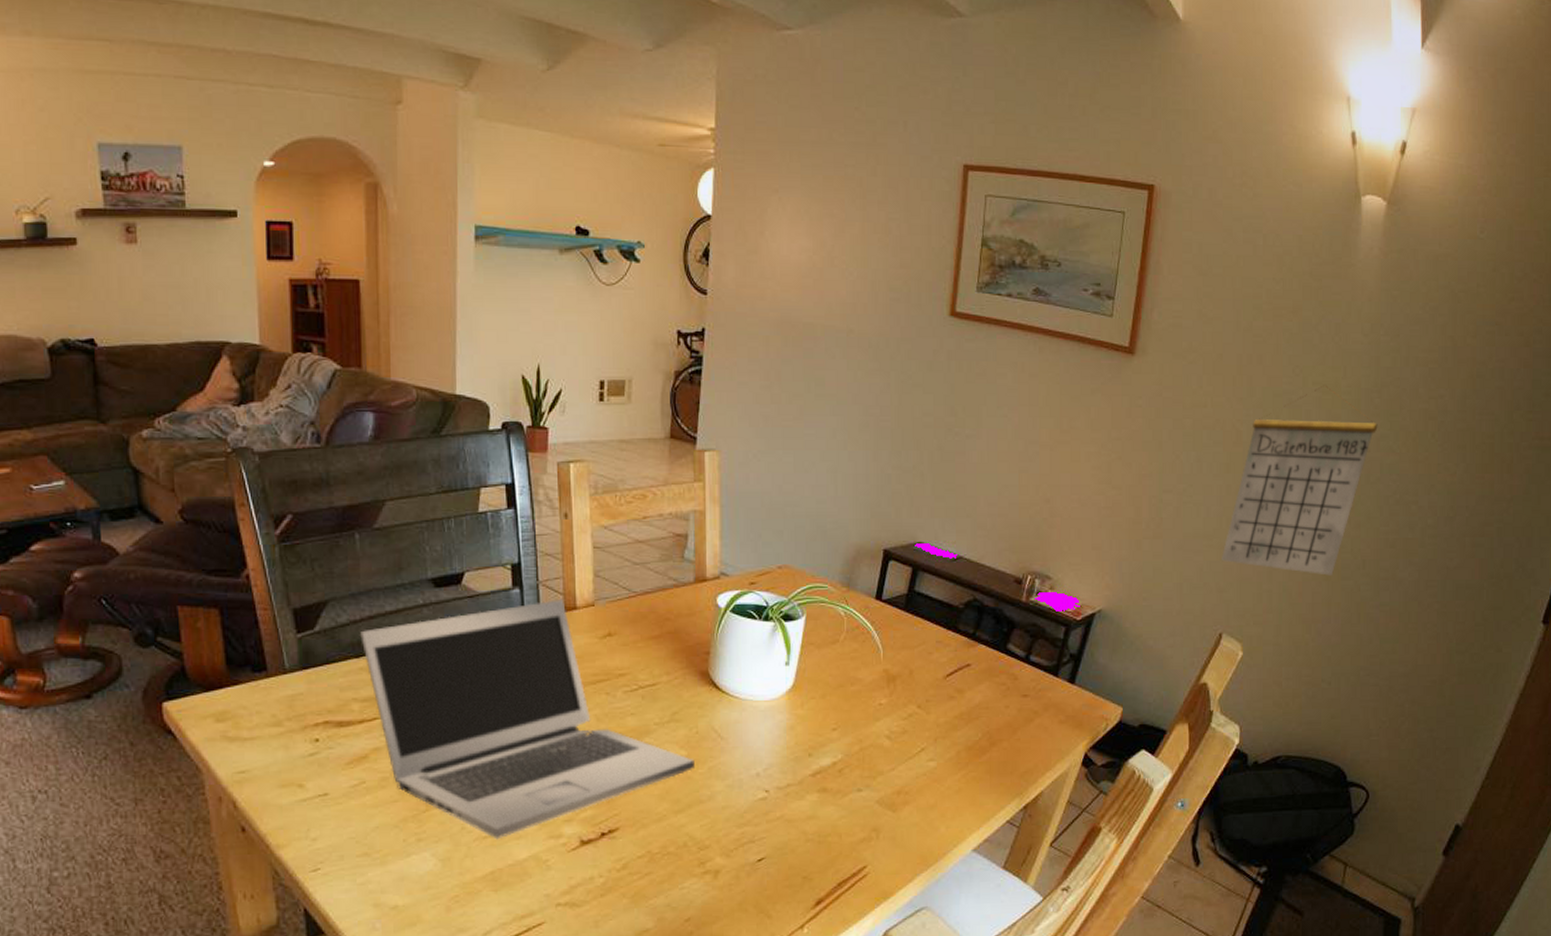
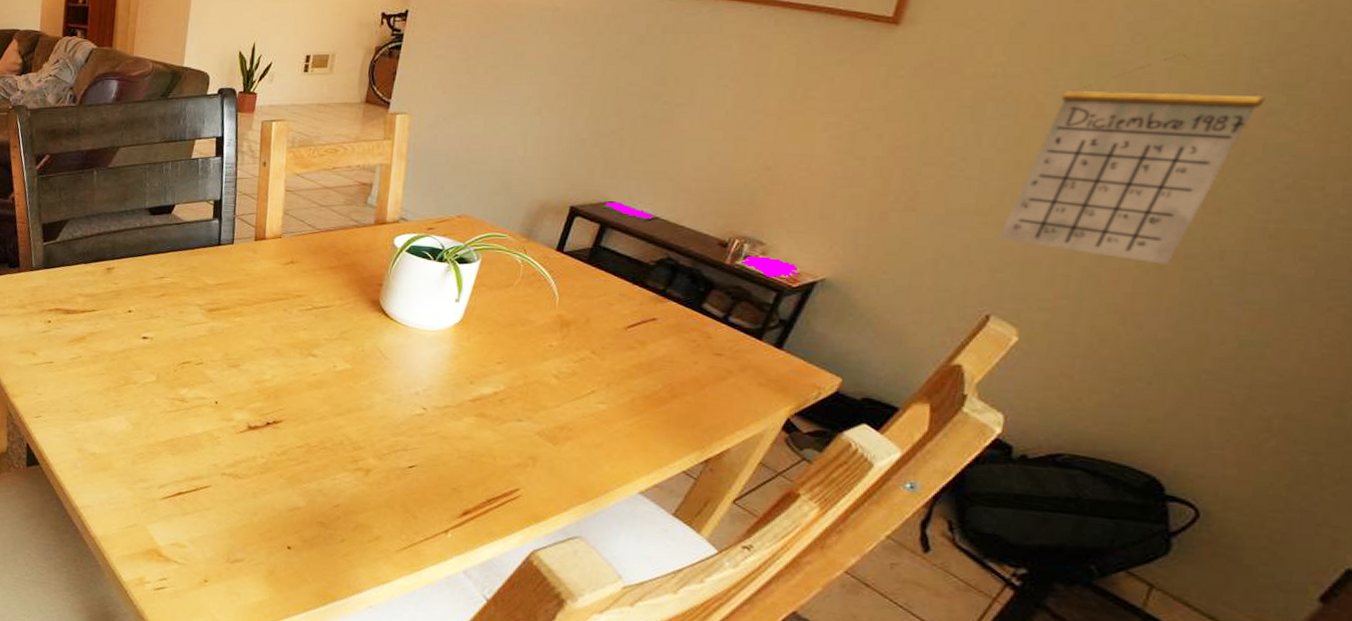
laptop: present [359,598,695,840] -> none [88,230,358,415]

